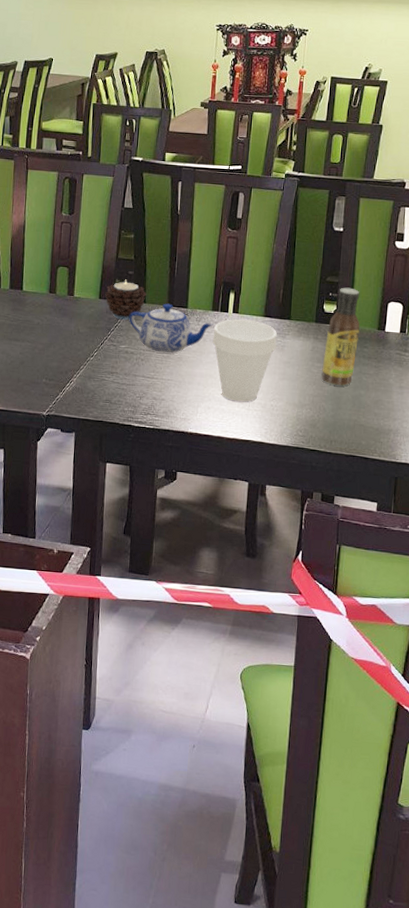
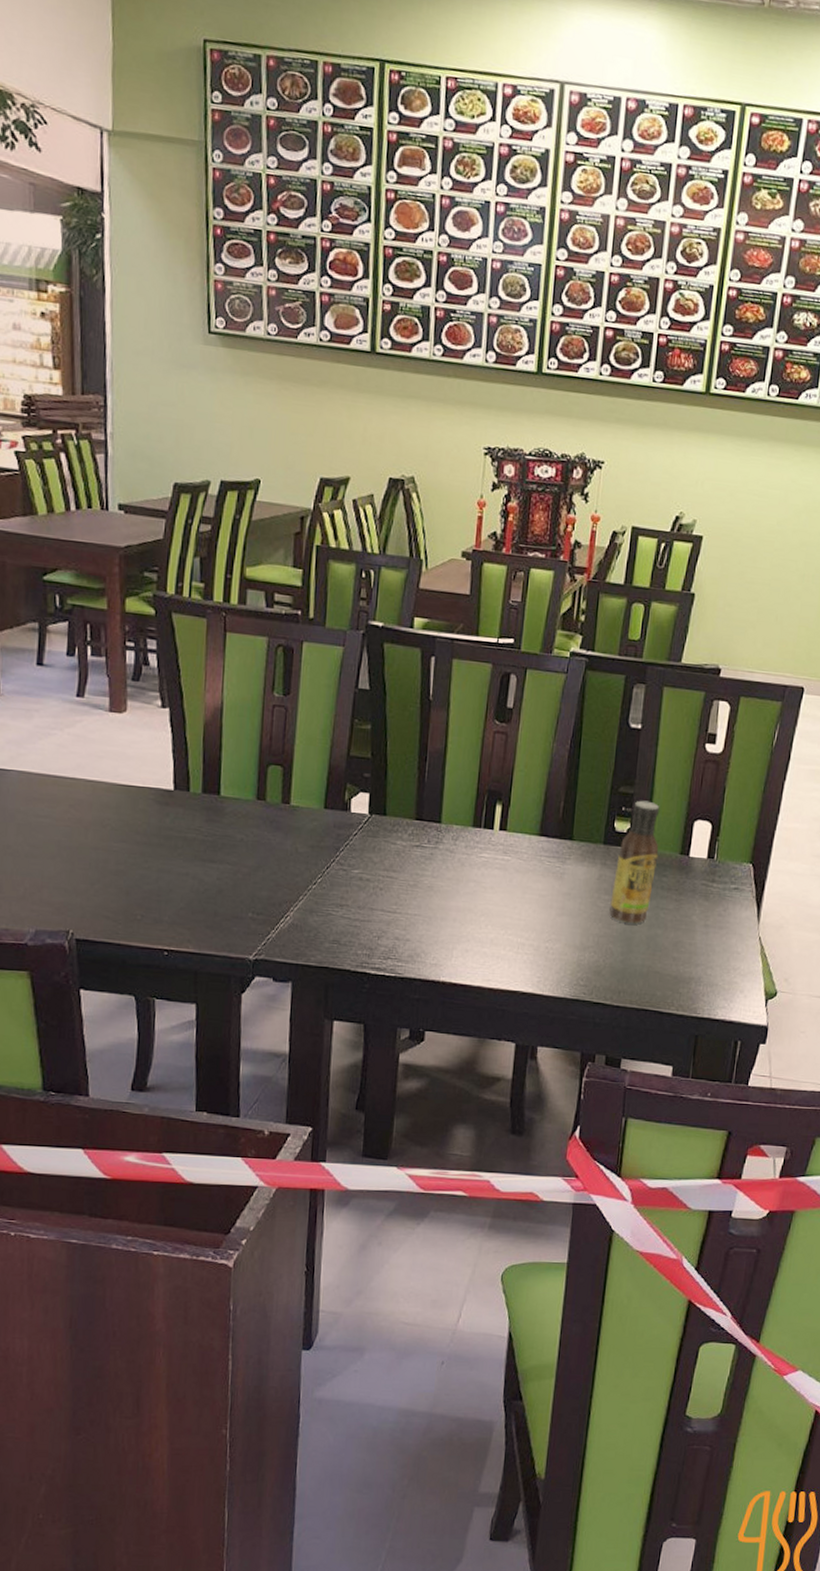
candle: present [105,279,147,320] -> none [332,784,387,837]
teapot: present [129,303,213,353] -> none [364,816,474,881]
cup: present [212,319,277,402] -> none [472,838,555,944]

